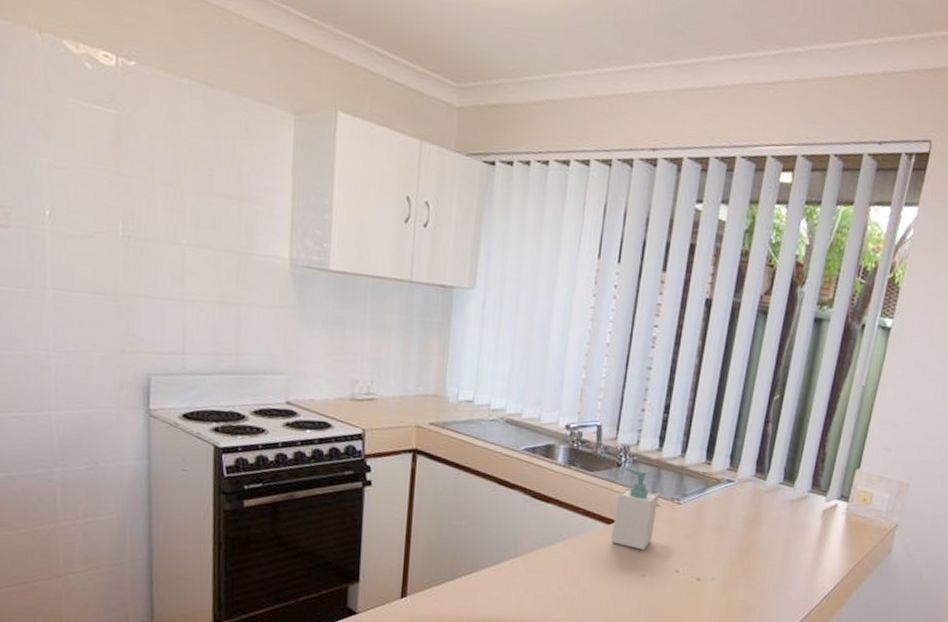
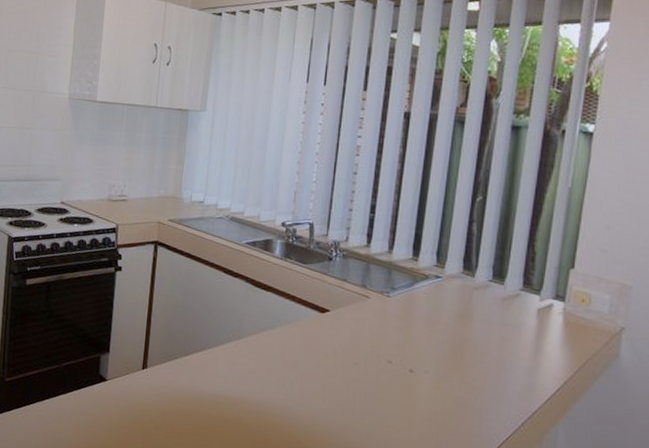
soap bottle: present [611,467,659,551] -> none [325,261,369,340]

